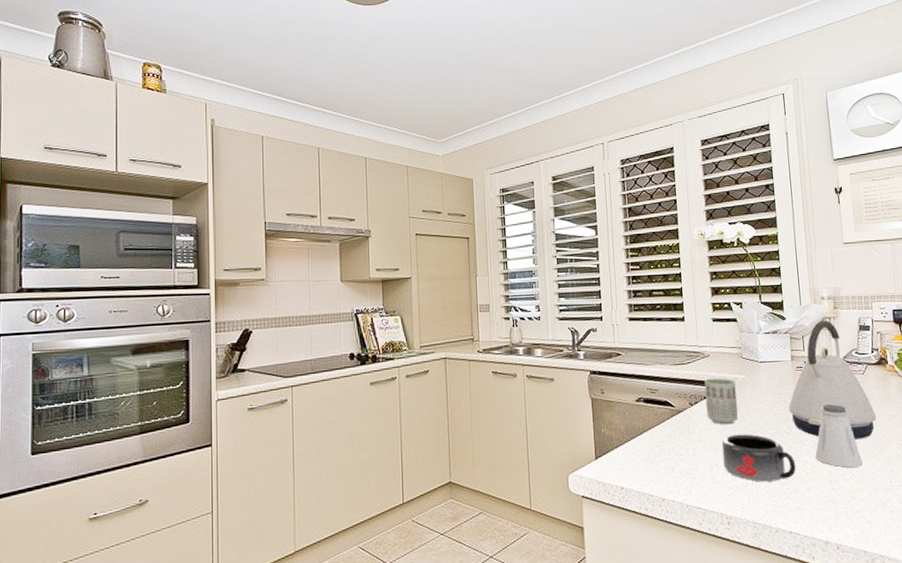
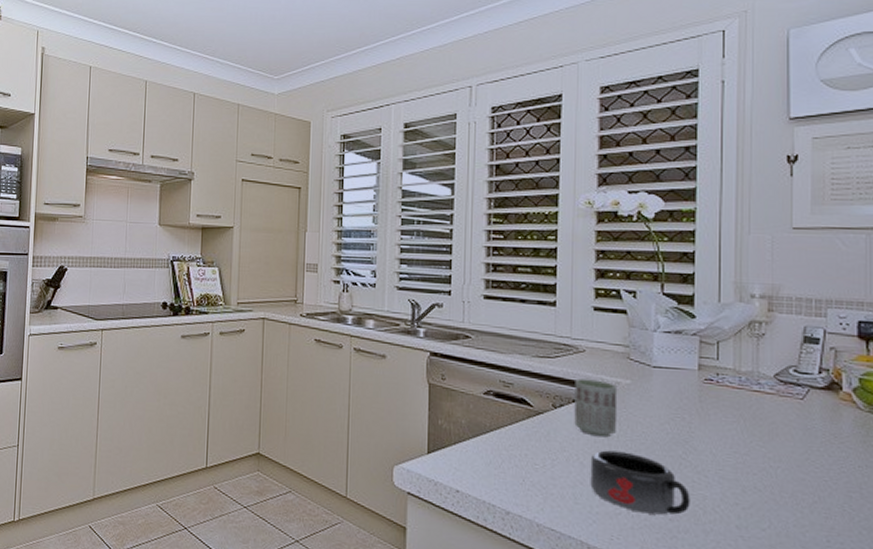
kettle: present [788,320,876,440] -> none [687,325,815,482]
saltshaker: present [815,404,863,468] -> none [720,431,788,516]

